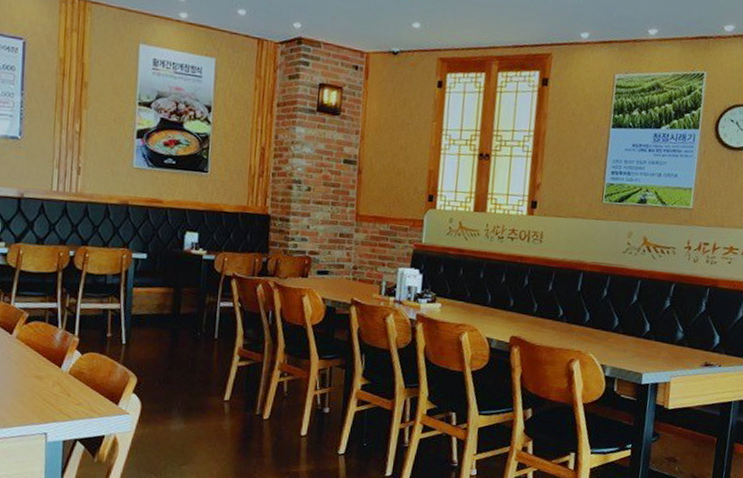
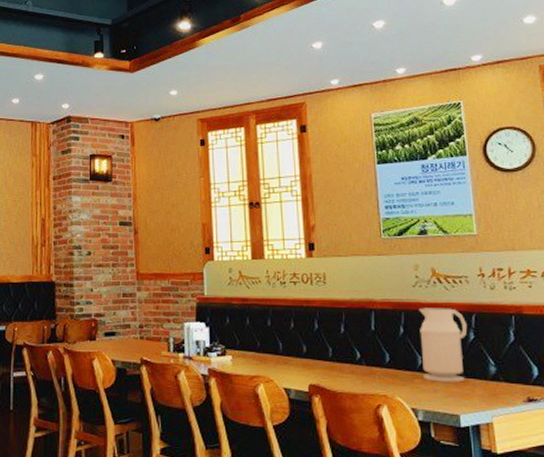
water jug: none [617,273,666,345] -> present [419,307,468,383]

